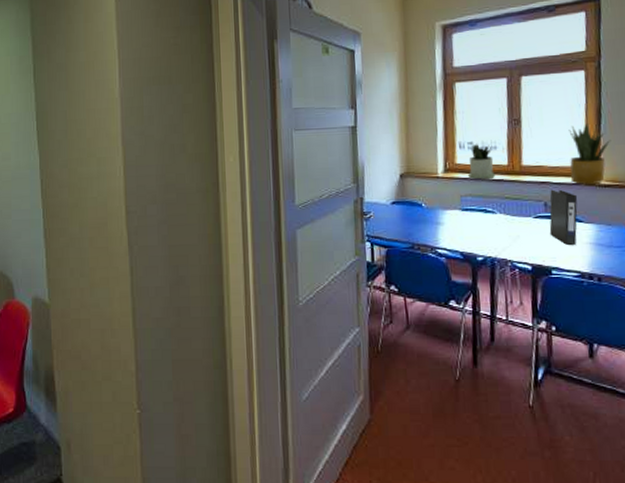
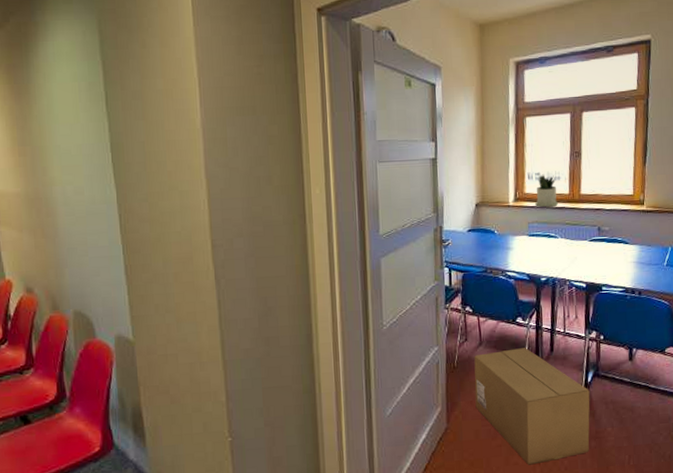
box: none [400,335,543,472] -> present [474,348,590,465]
binder: present [549,189,578,245] -> none [601,215,625,264]
planter: present [568,123,611,184] -> none [620,156,654,210]

